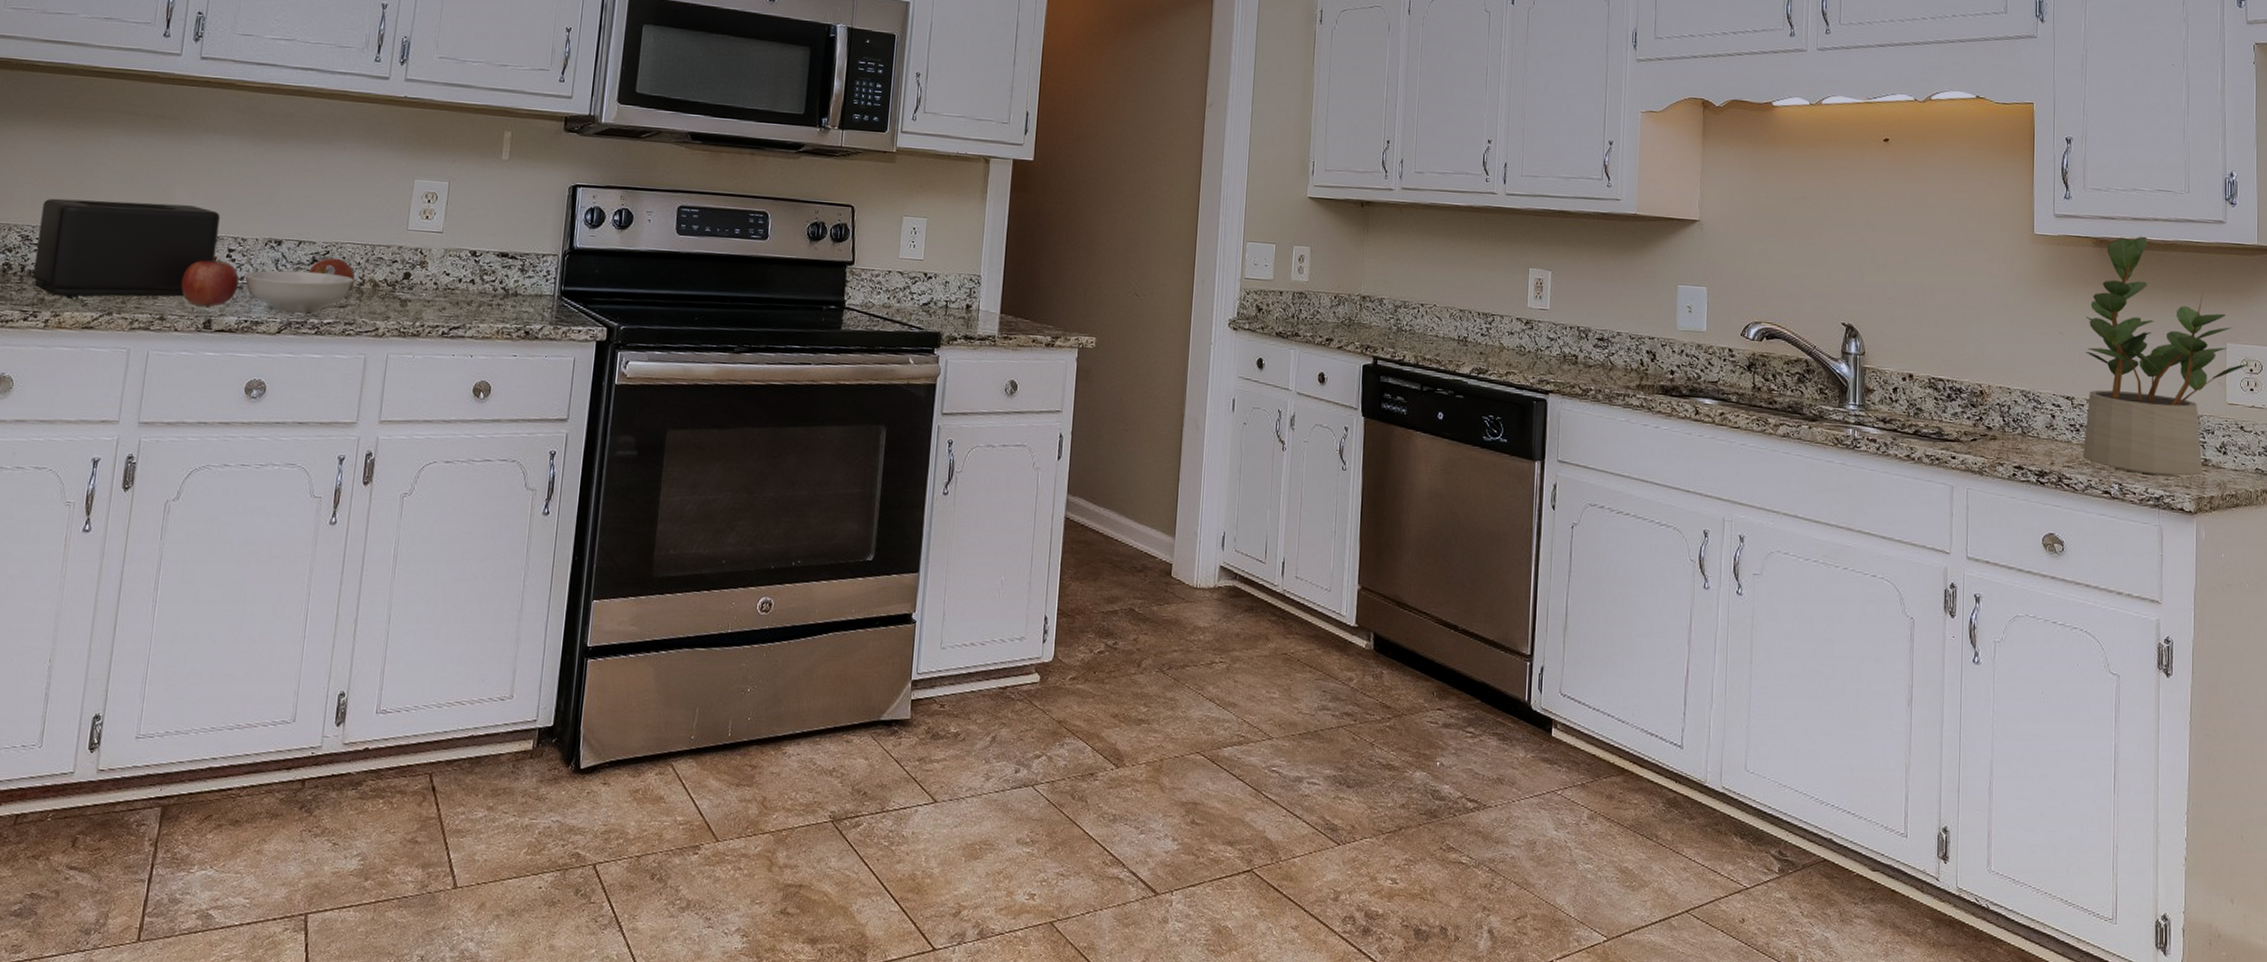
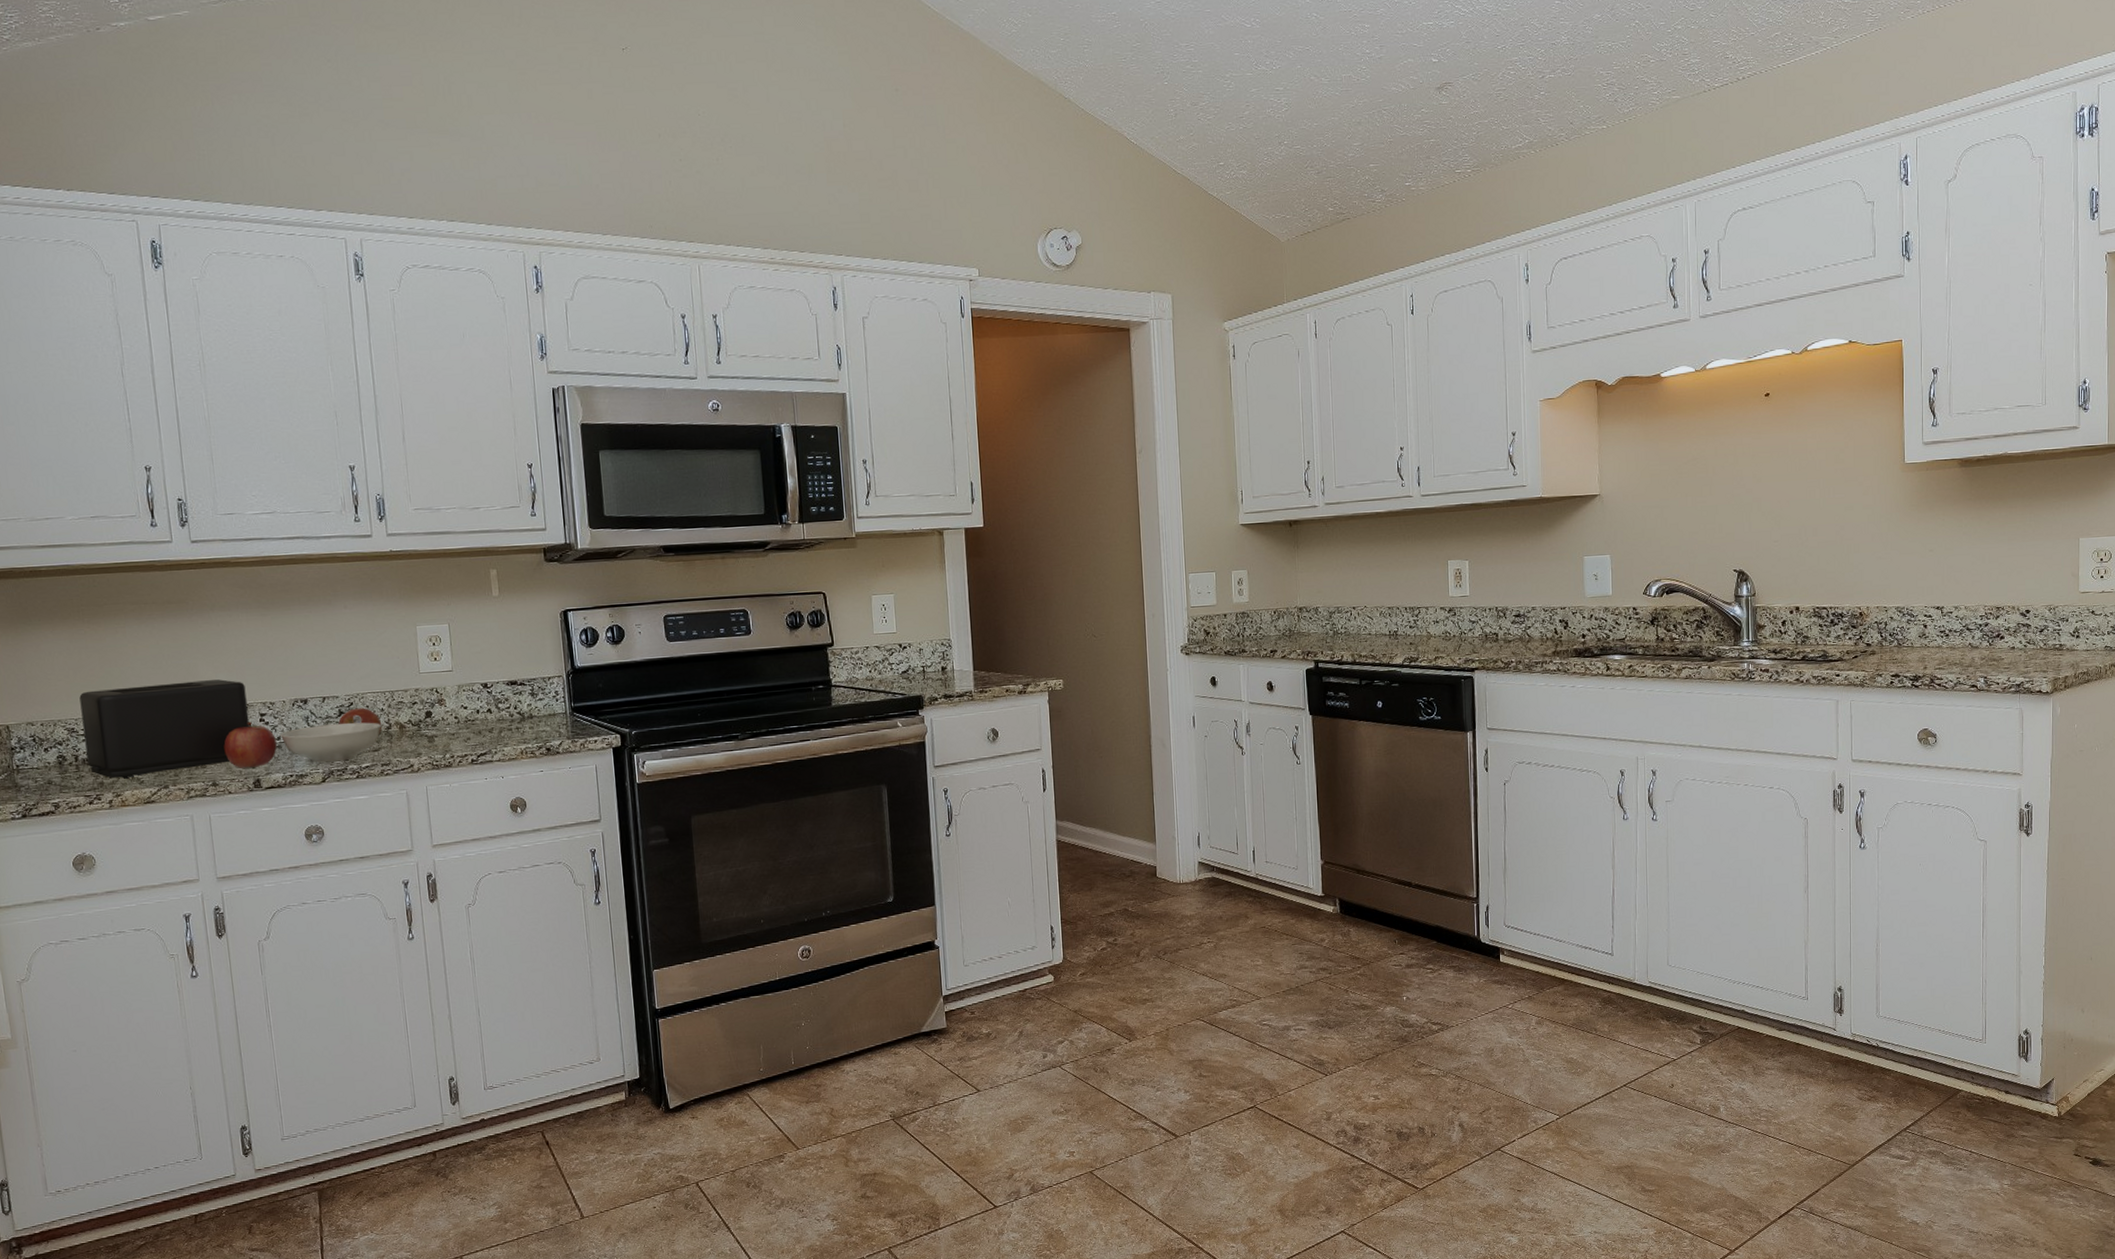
potted plant: present [2083,236,2248,477] -> none [1952,451,2098,666]

